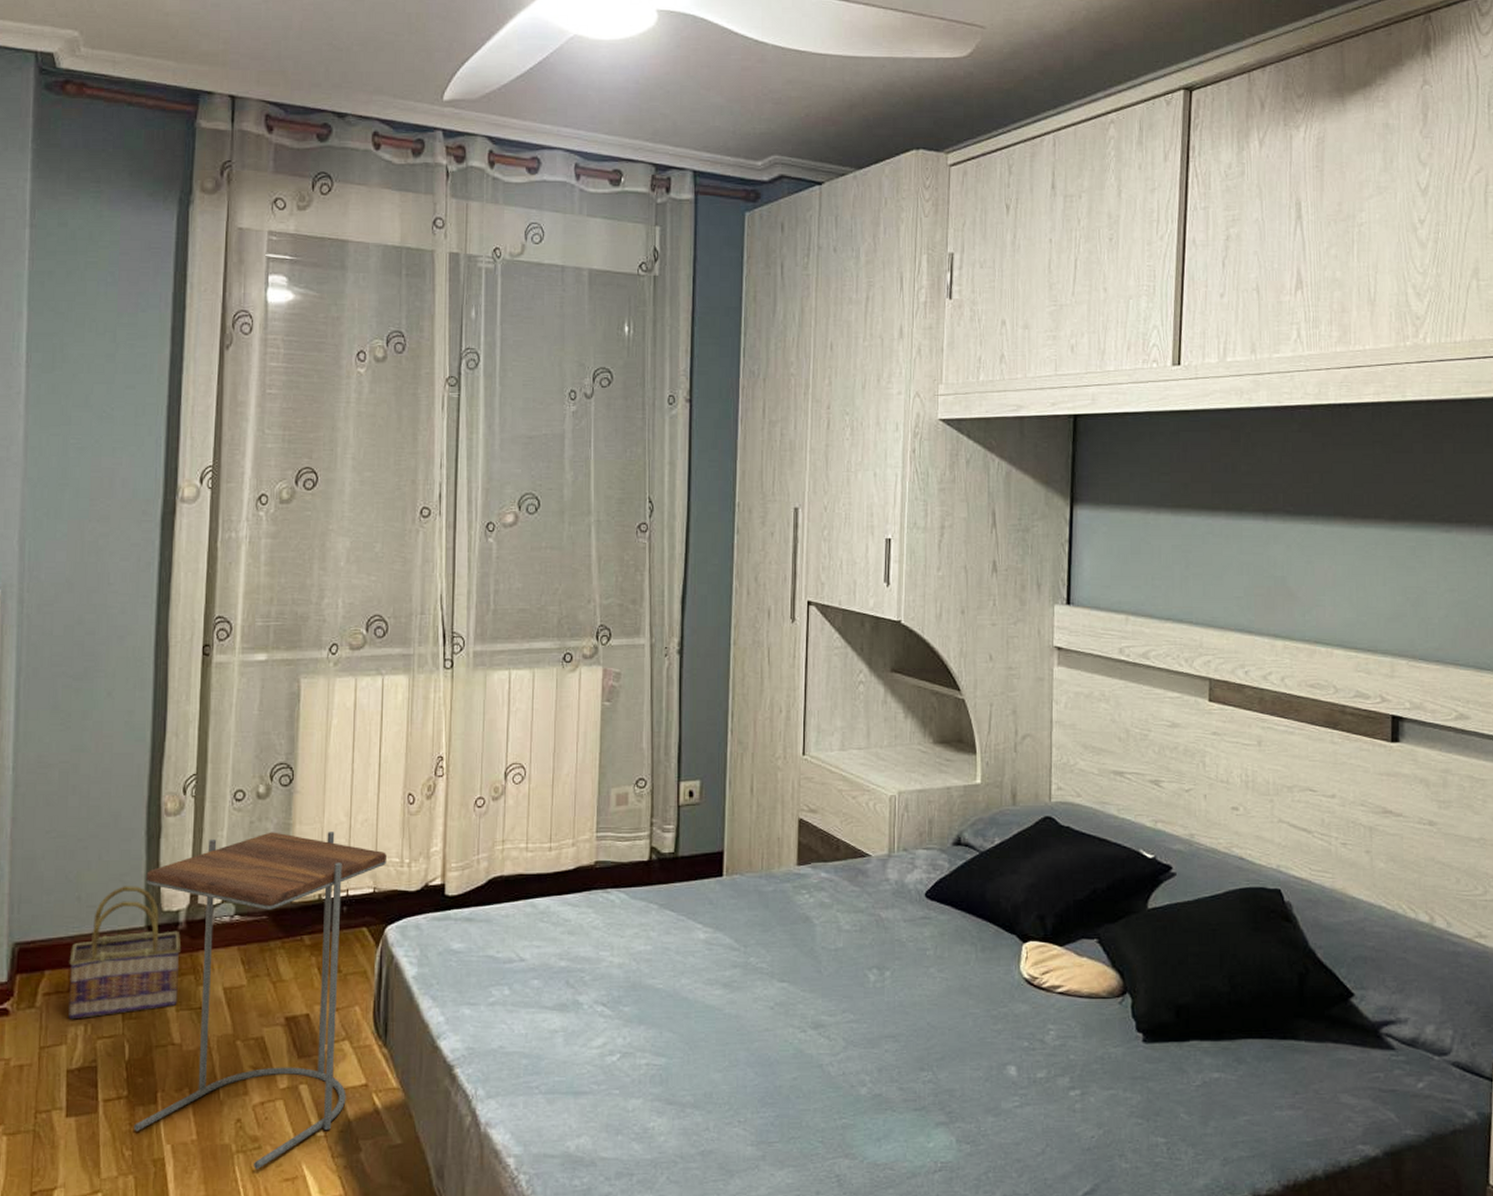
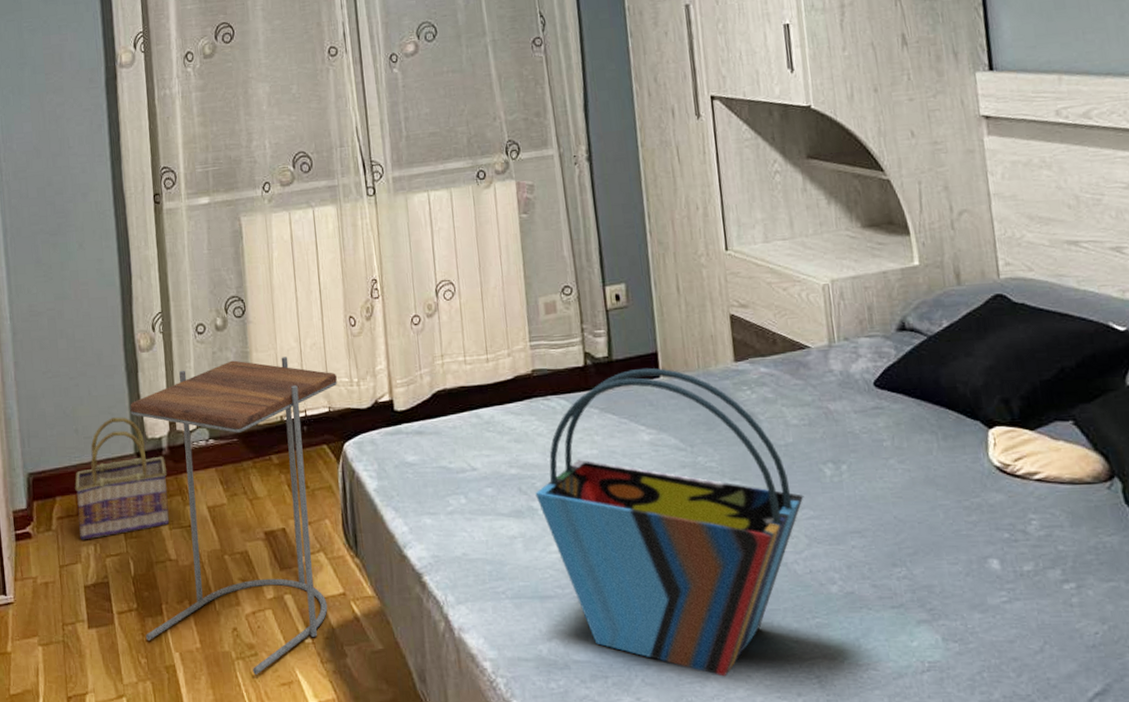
tote bag: none [583,866,847,1175] -> present [535,367,804,677]

